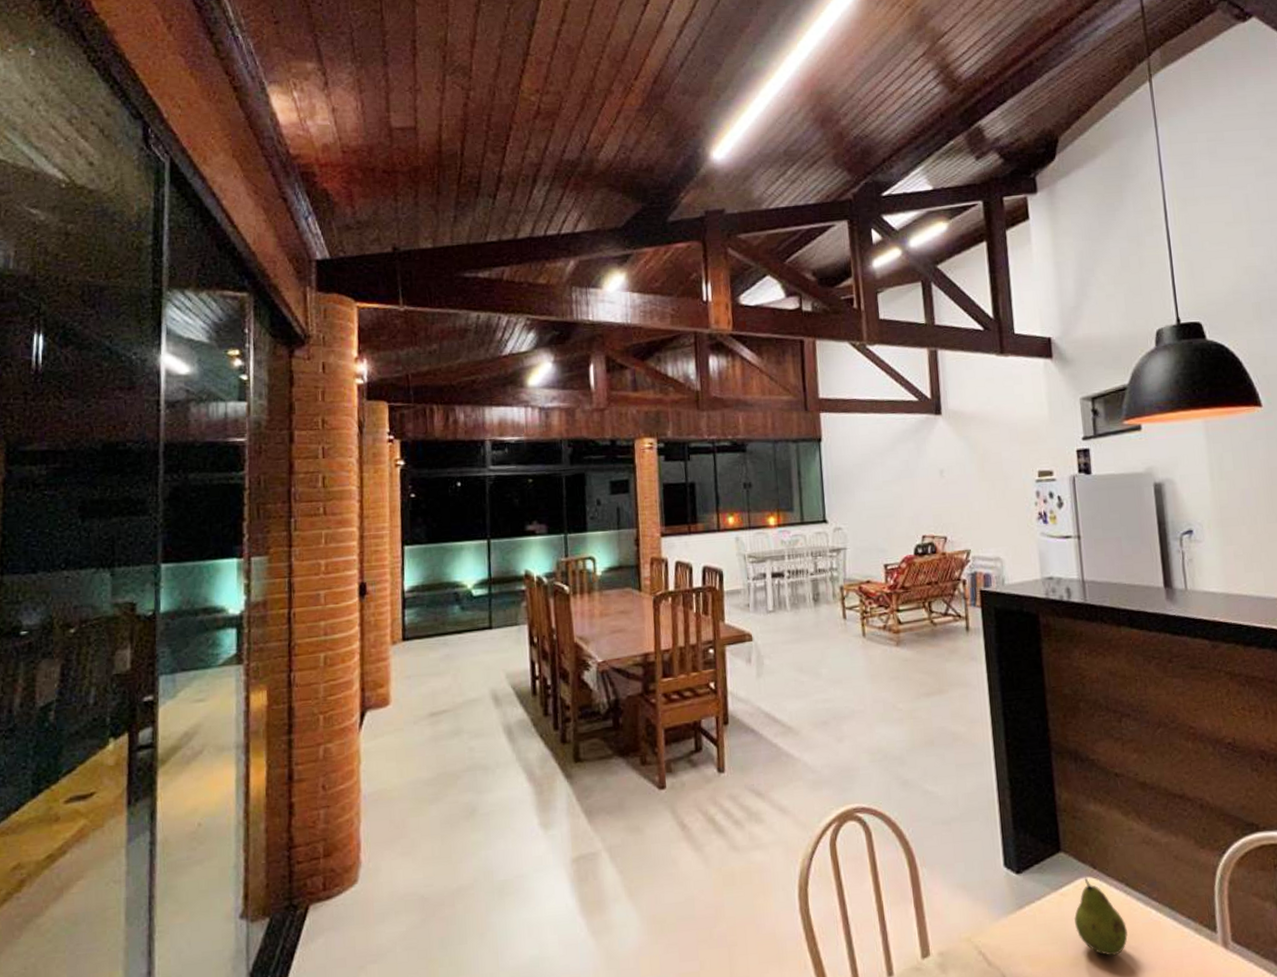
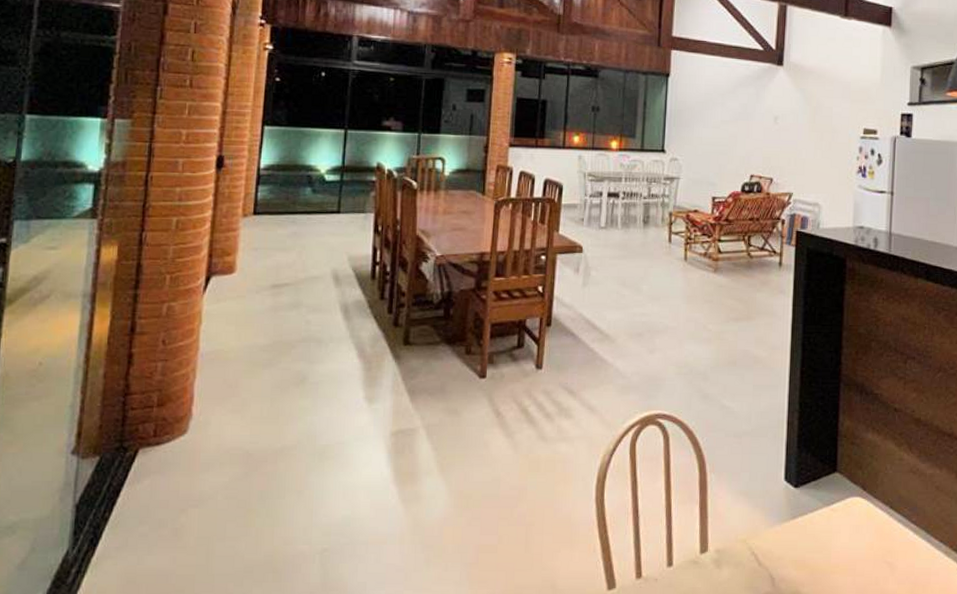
fruit: present [1073,877,1128,956] -> none [840,497,886,568]

